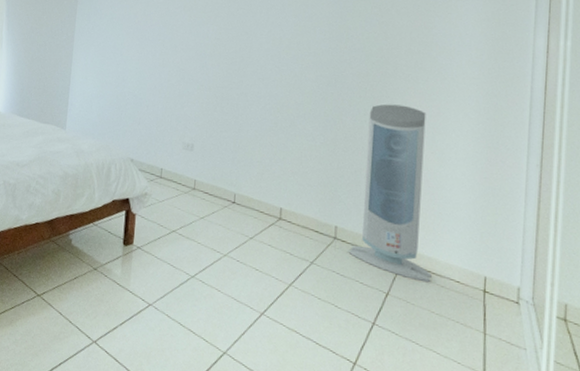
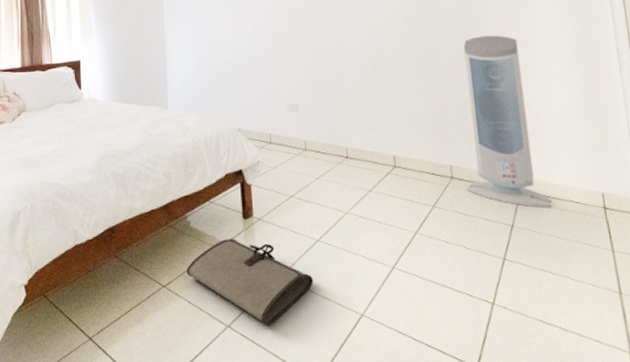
tool roll: none [61,261,183,348] -> present [186,239,314,325]

